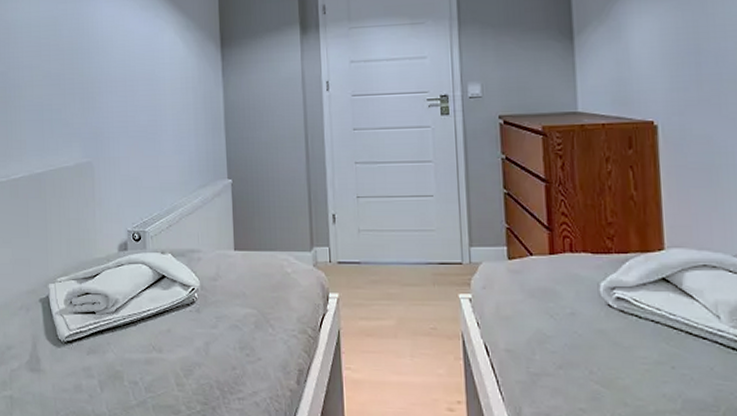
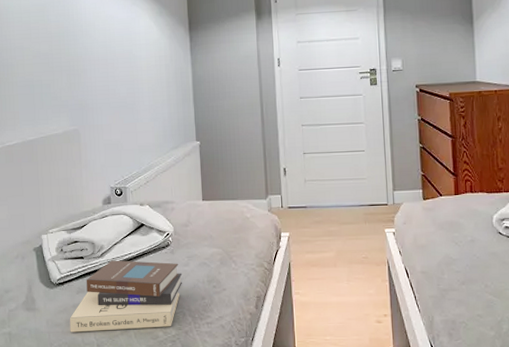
books: none [78,317,210,401] -> present [69,260,183,333]

